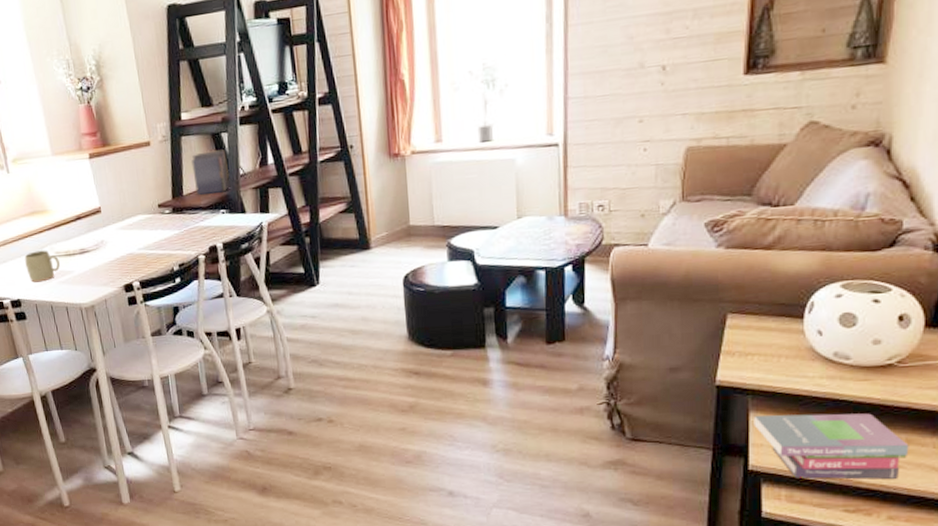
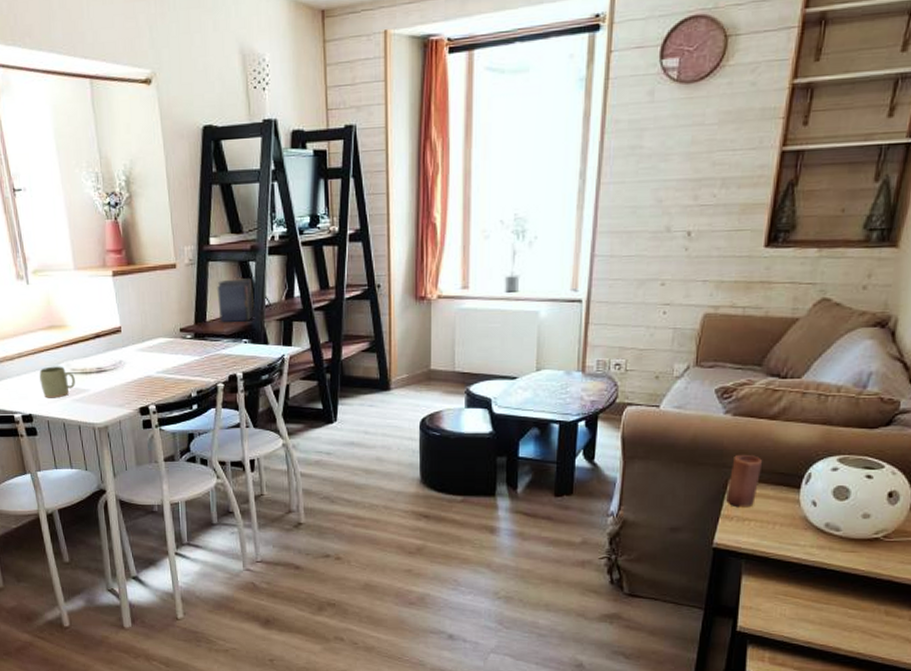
candle: none [726,287,762,343] -> present [726,454,763,508]
books: present [753,413,909,479] -> none [745,578,887,648]

